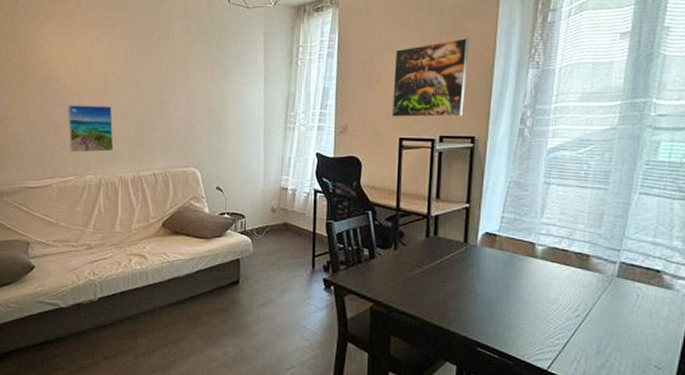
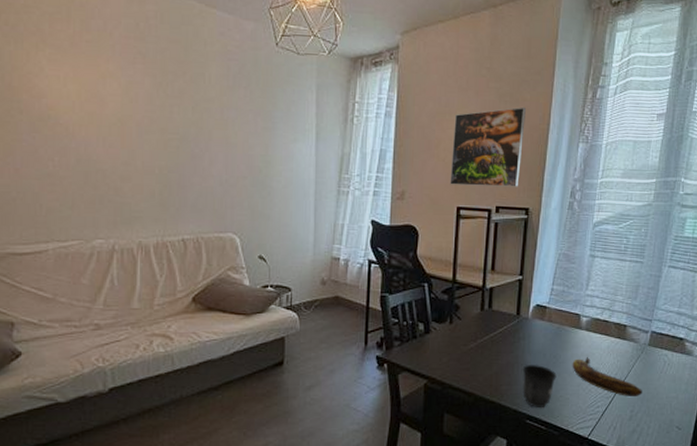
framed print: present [68,105,114,153] -> none [70,152,132,212]
mug: none [471,292,510,336] -> present [522,365,557,407]
banana: none [527,286,611,332] -> present [572,356,642,398]

